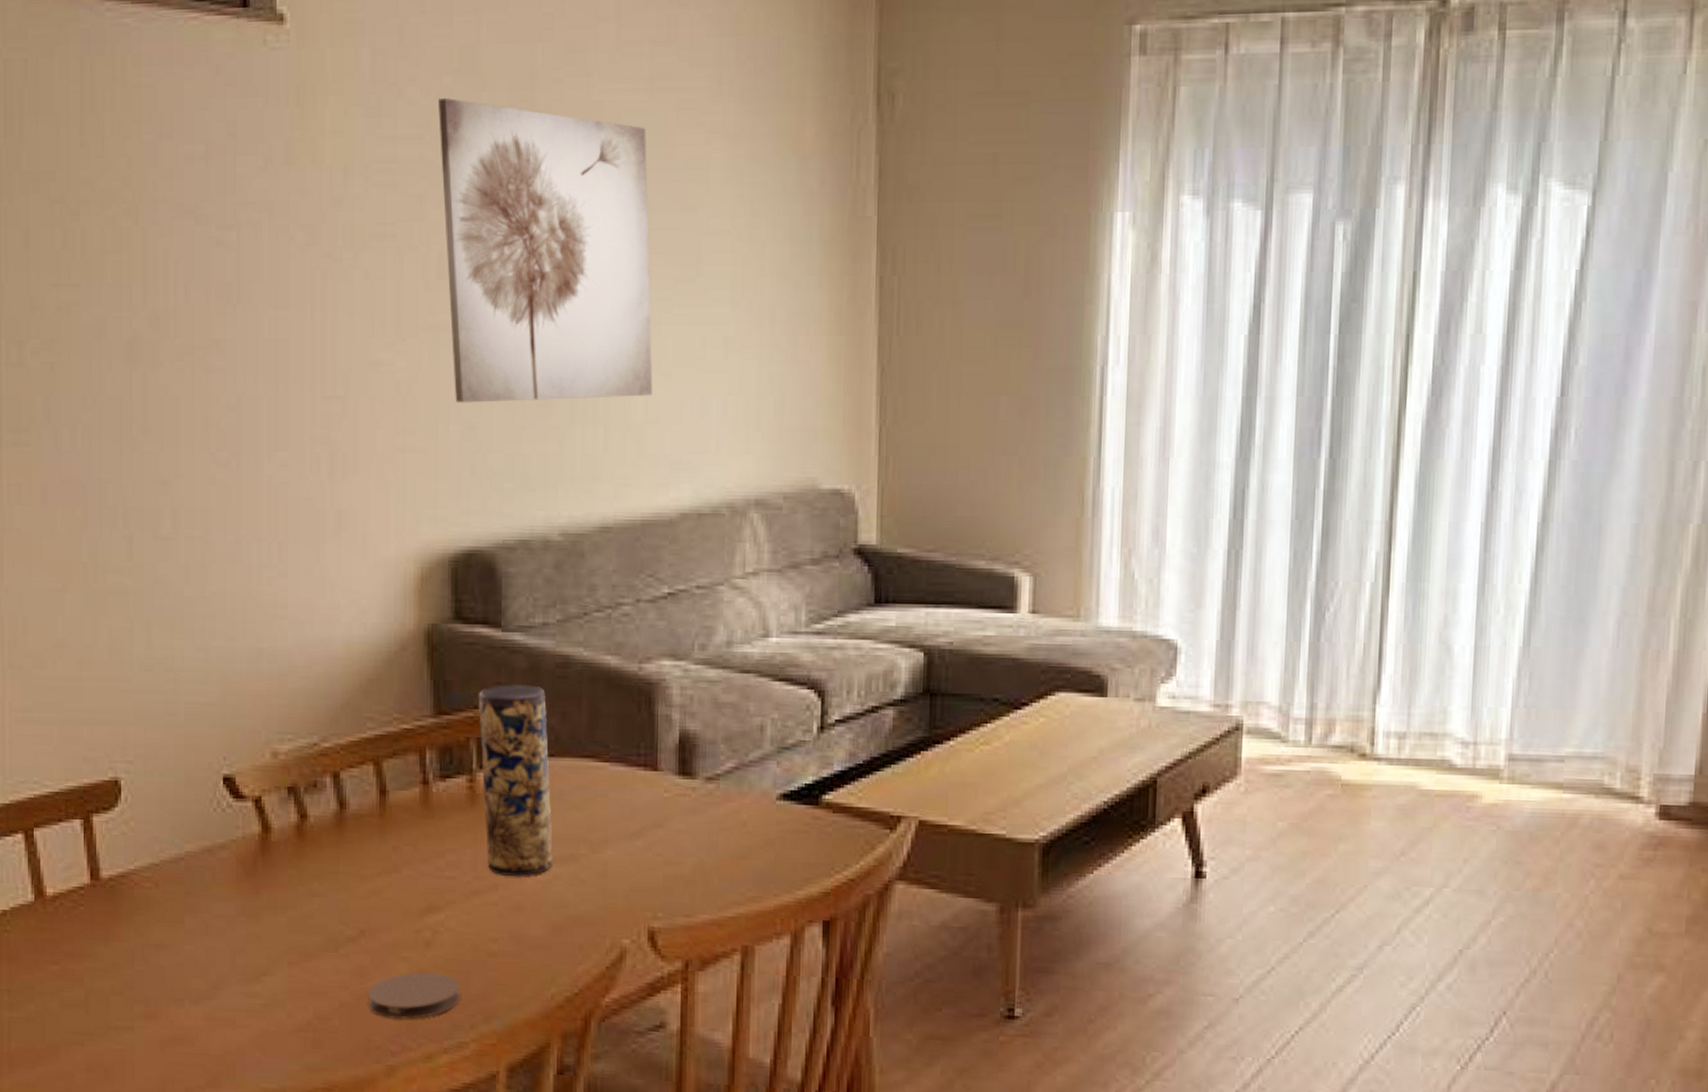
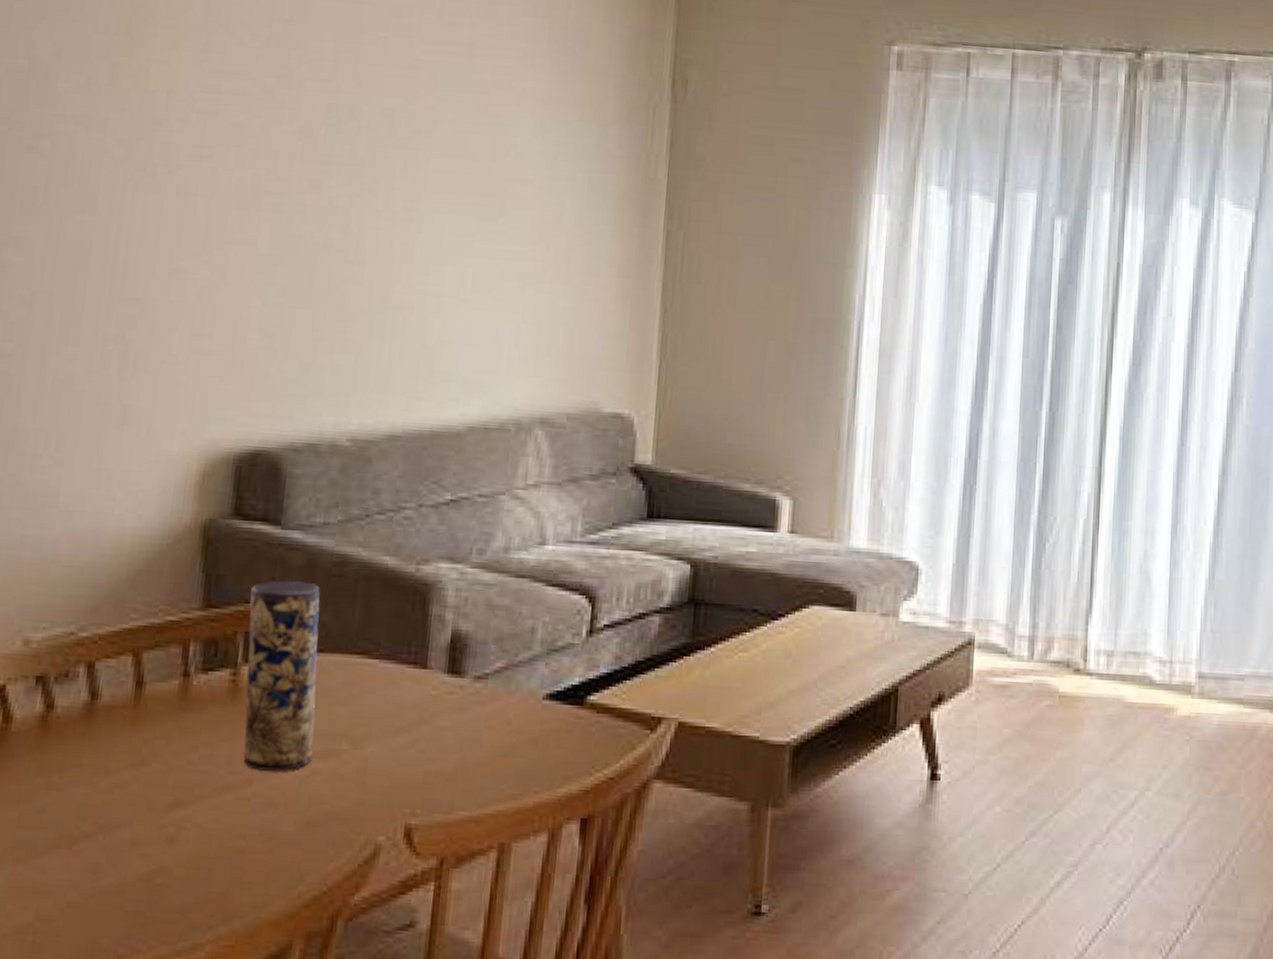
coaster: present [367,972,461,1020] -> none [98,870,201,921]
wall art: present [439,98,653,403] -> none [255,42,462,319]

